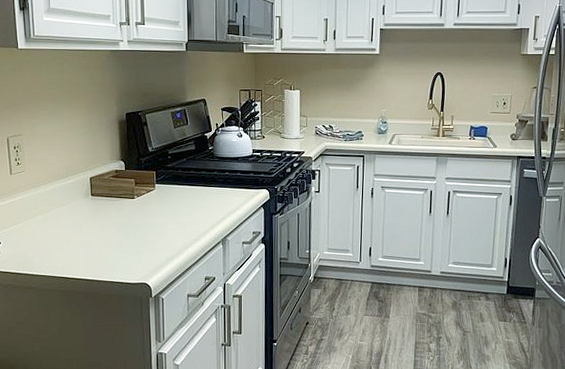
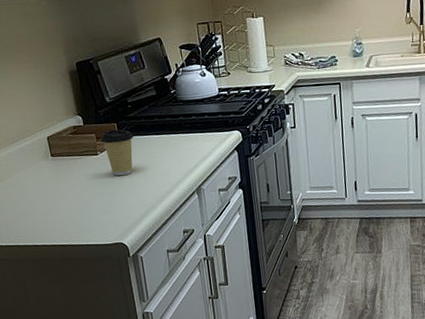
coffee cup: none [139,177,170,220] -> present [100,129,134,176]

